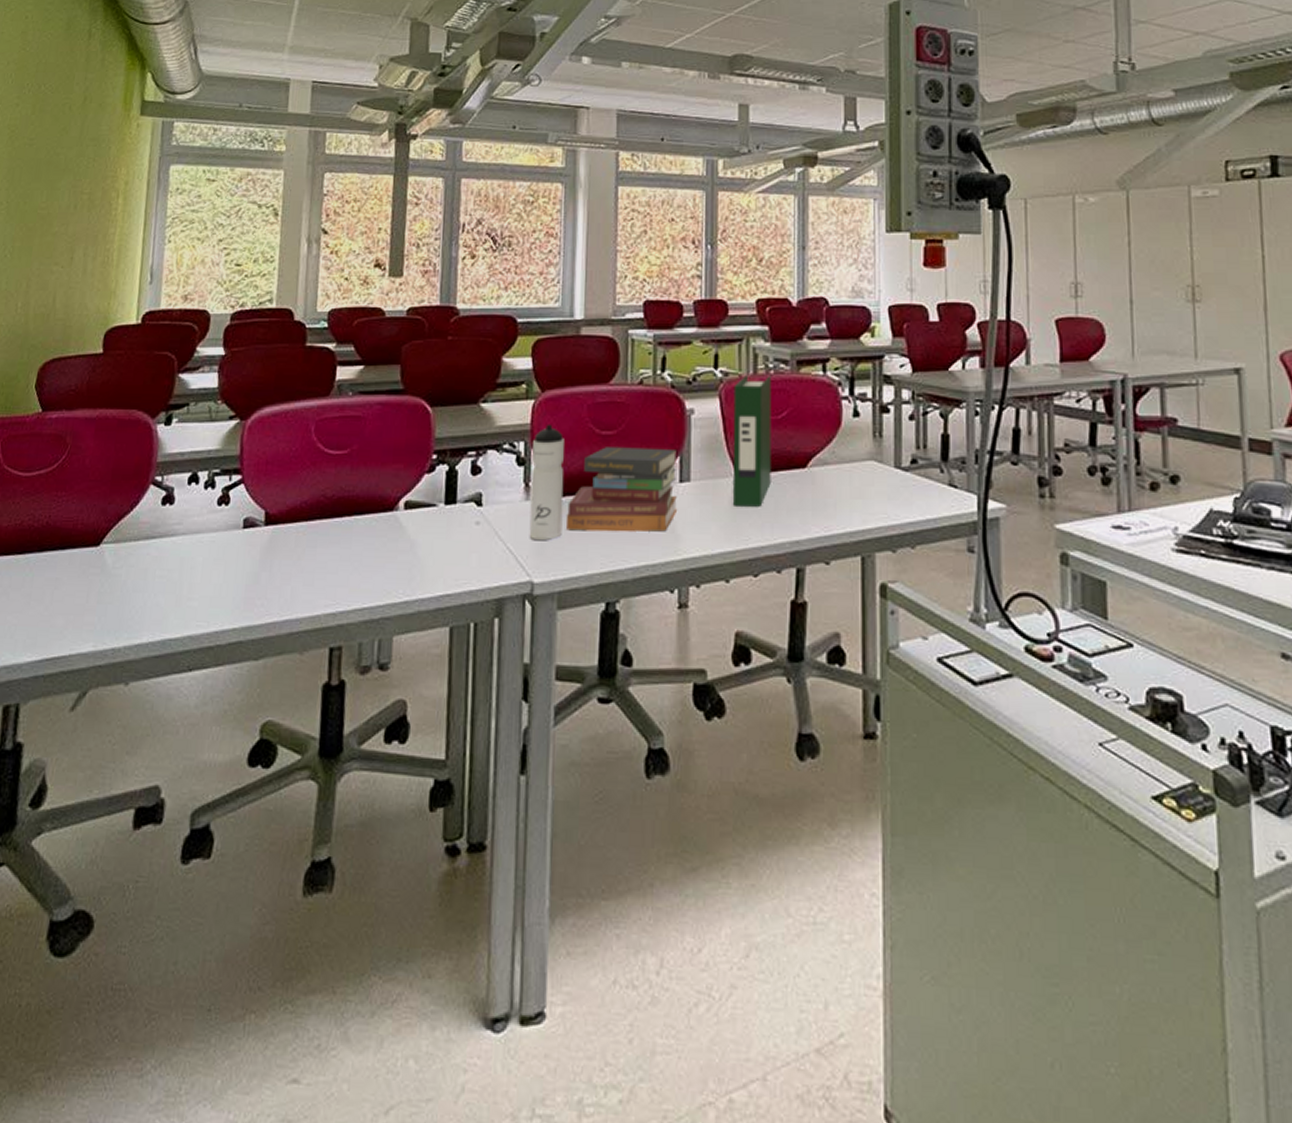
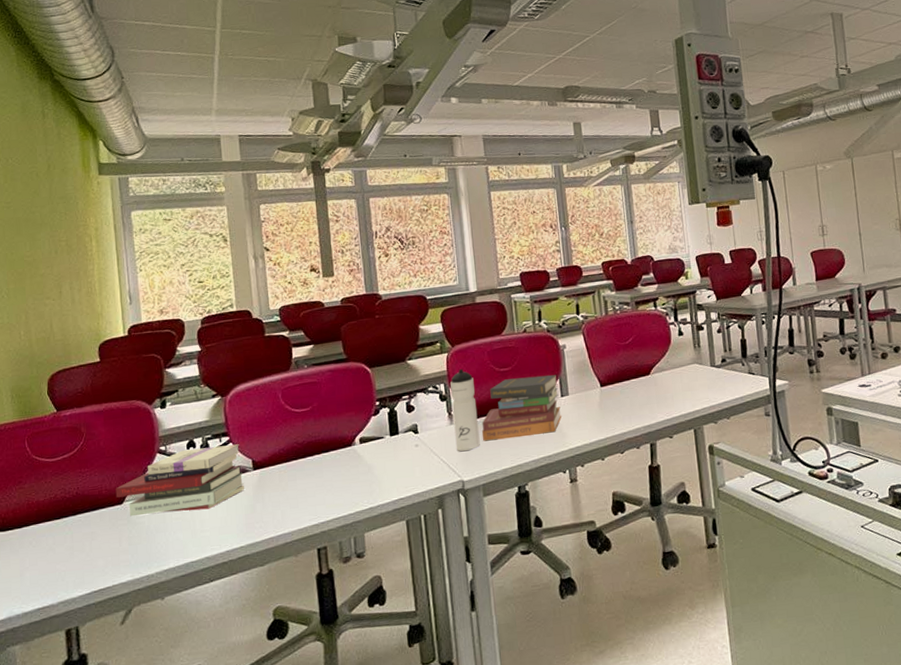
books: none [92,485,253,570] -> present [115,444,244,517]
binder: present [732,374,772,507] -> none [592,315,626,408]

